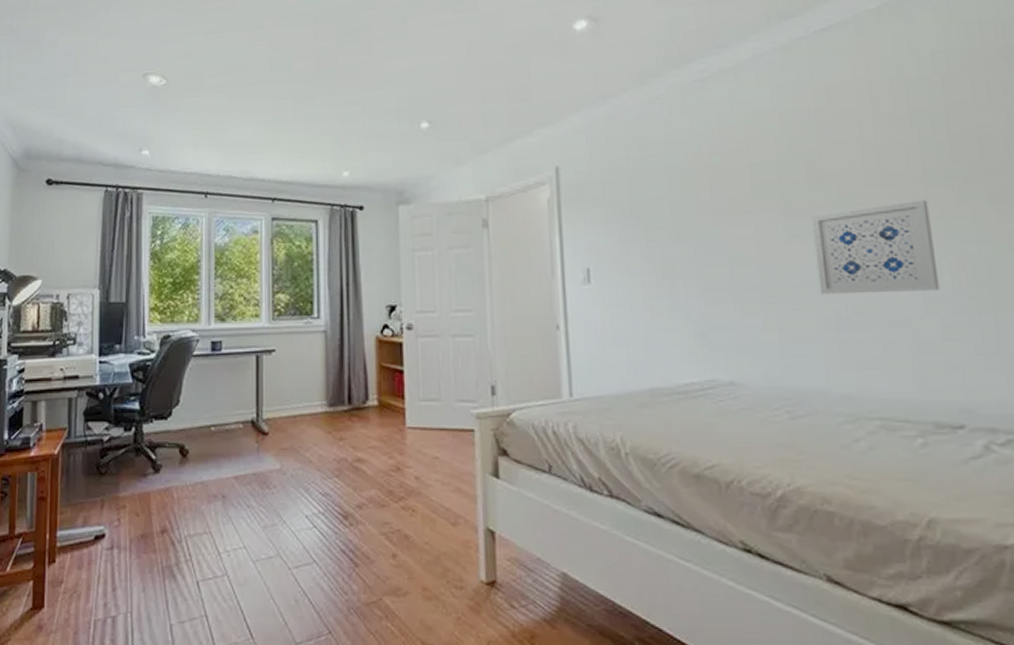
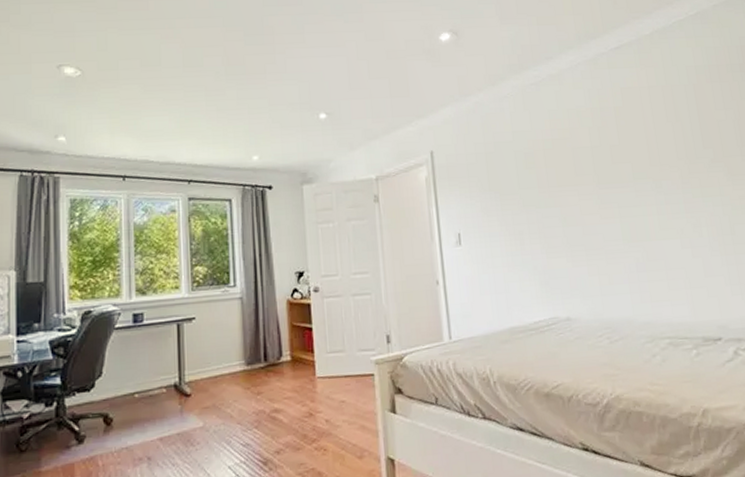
wall art: present [812,200,941,295] -> none [616,174,701,247]

